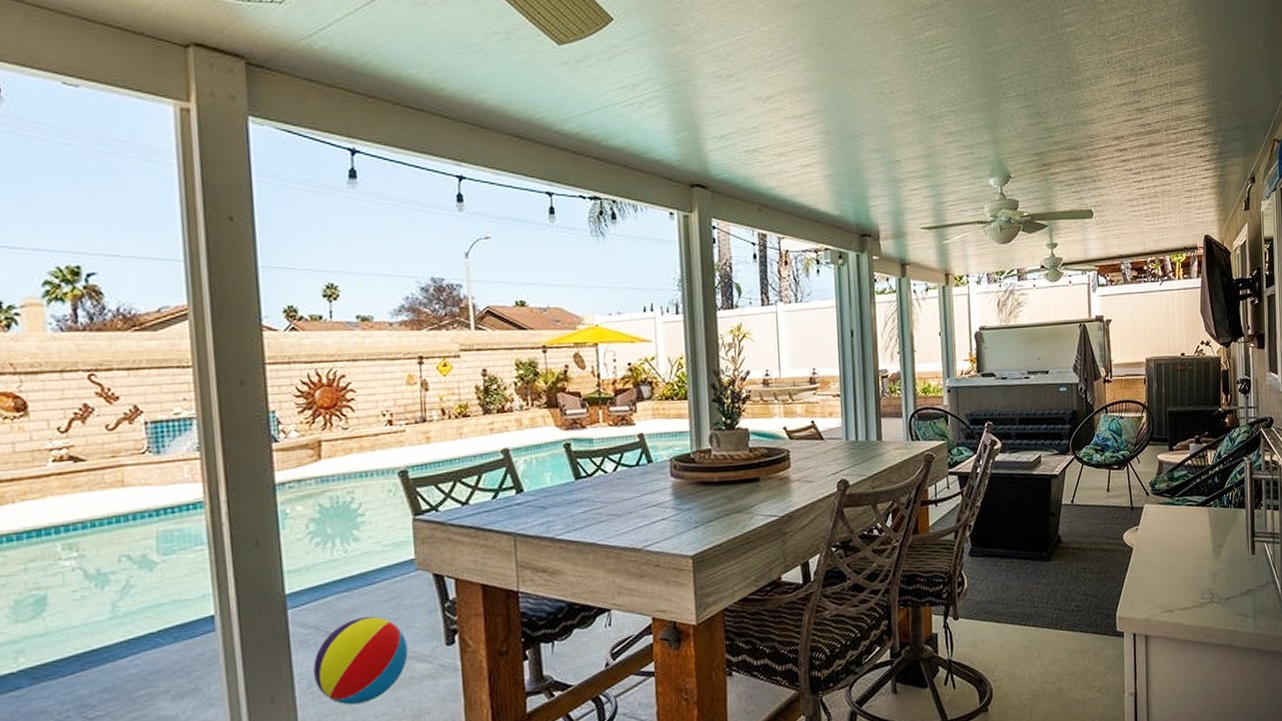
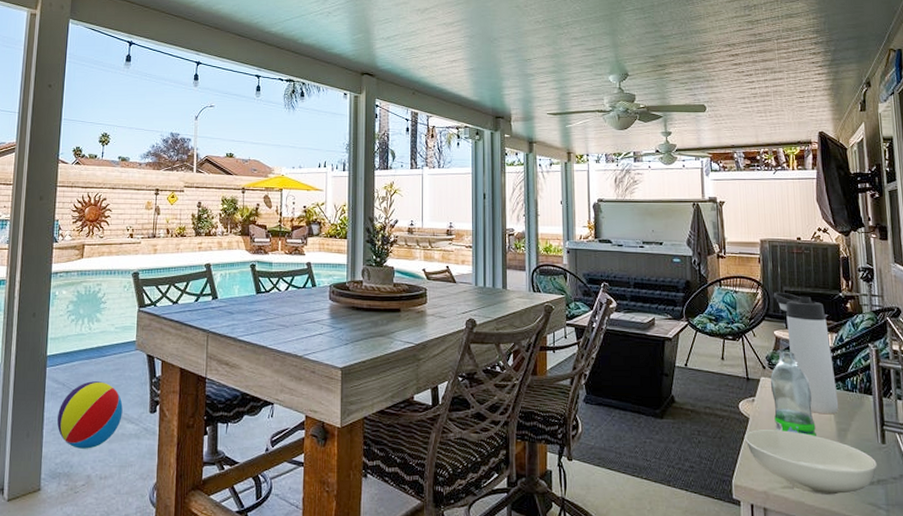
bowl: none [1127,555,1247,614] -> present [744,429,877,495]
bottle: none [1154,474,1194,558] -> present [771,351,816,437]
thermos bottle: none [1157,413,1215,534] -> present [773,292,839,415]

